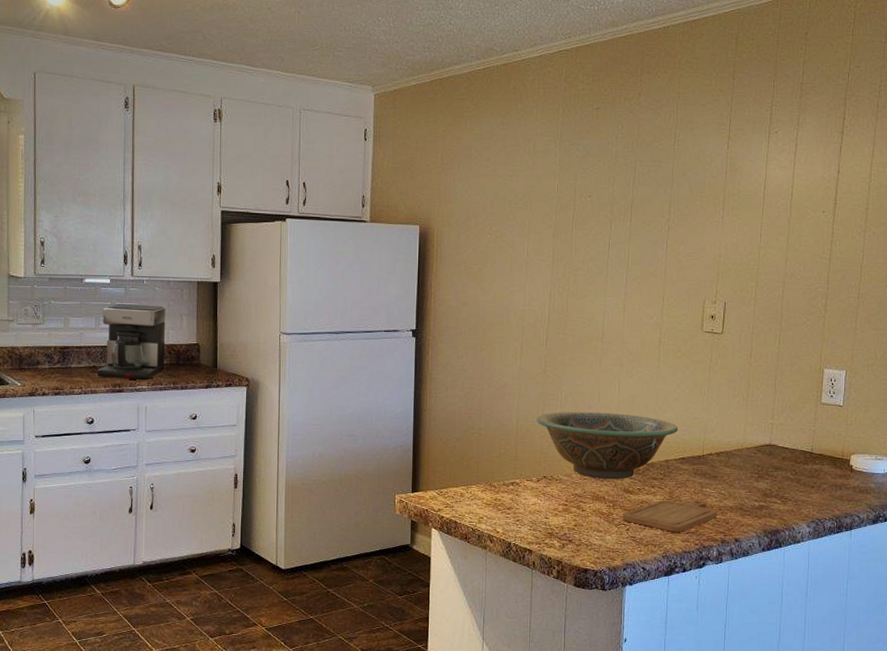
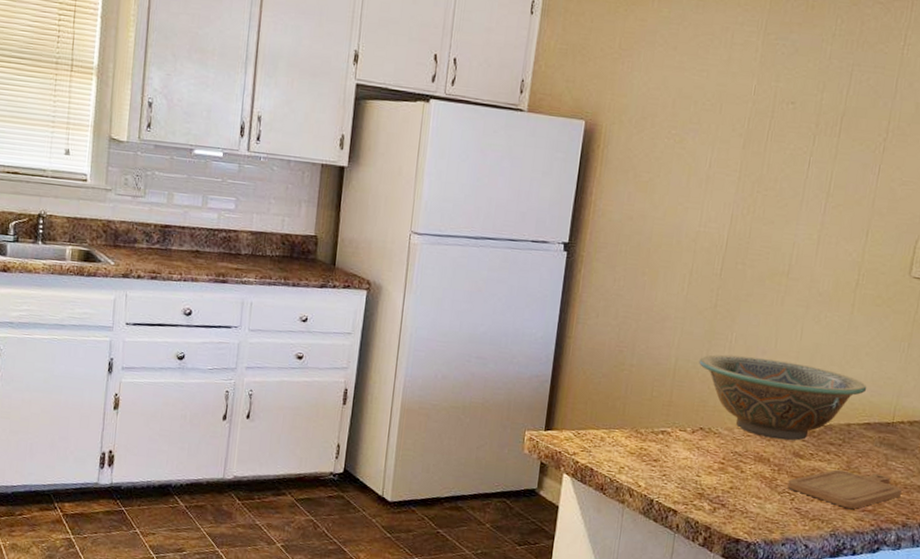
coffee maker: present [98,304,166,381] -> none [200,181,284,273]

